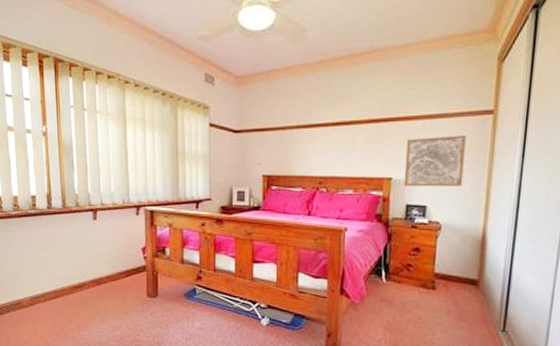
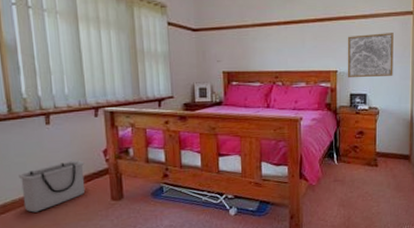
storage bin: none [68,255,125,301] -> present [19,160,86,213]

